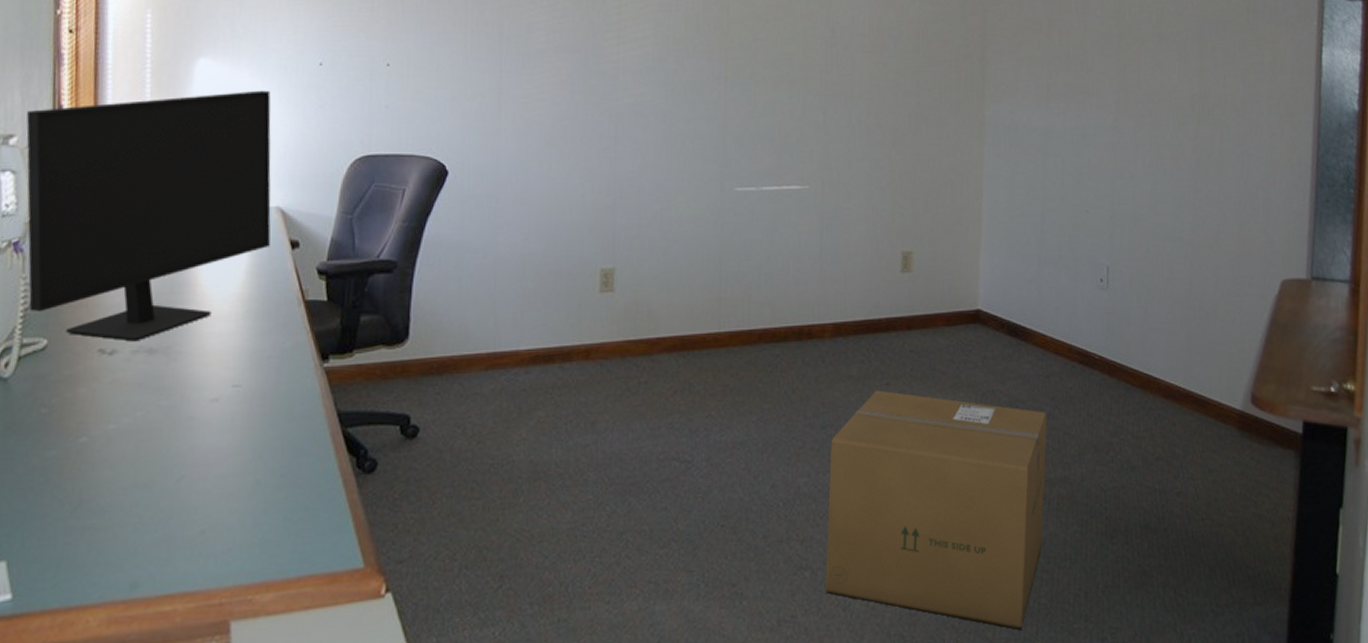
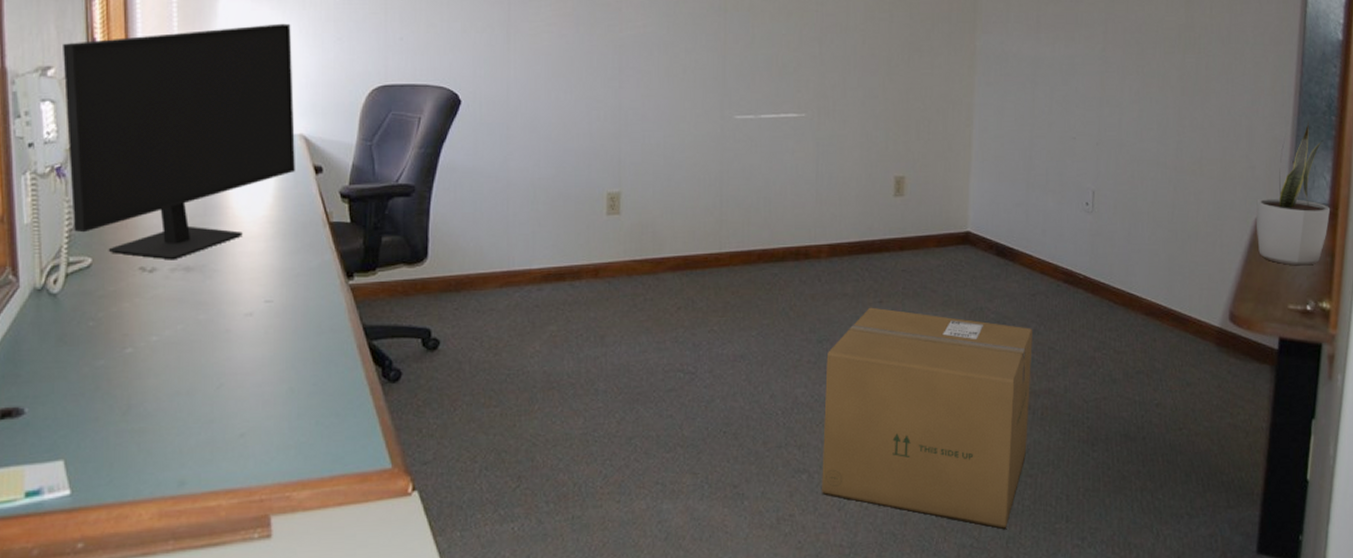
potted plant: none [1276,194,1352,345] -> present [1256,121,1331,266]

